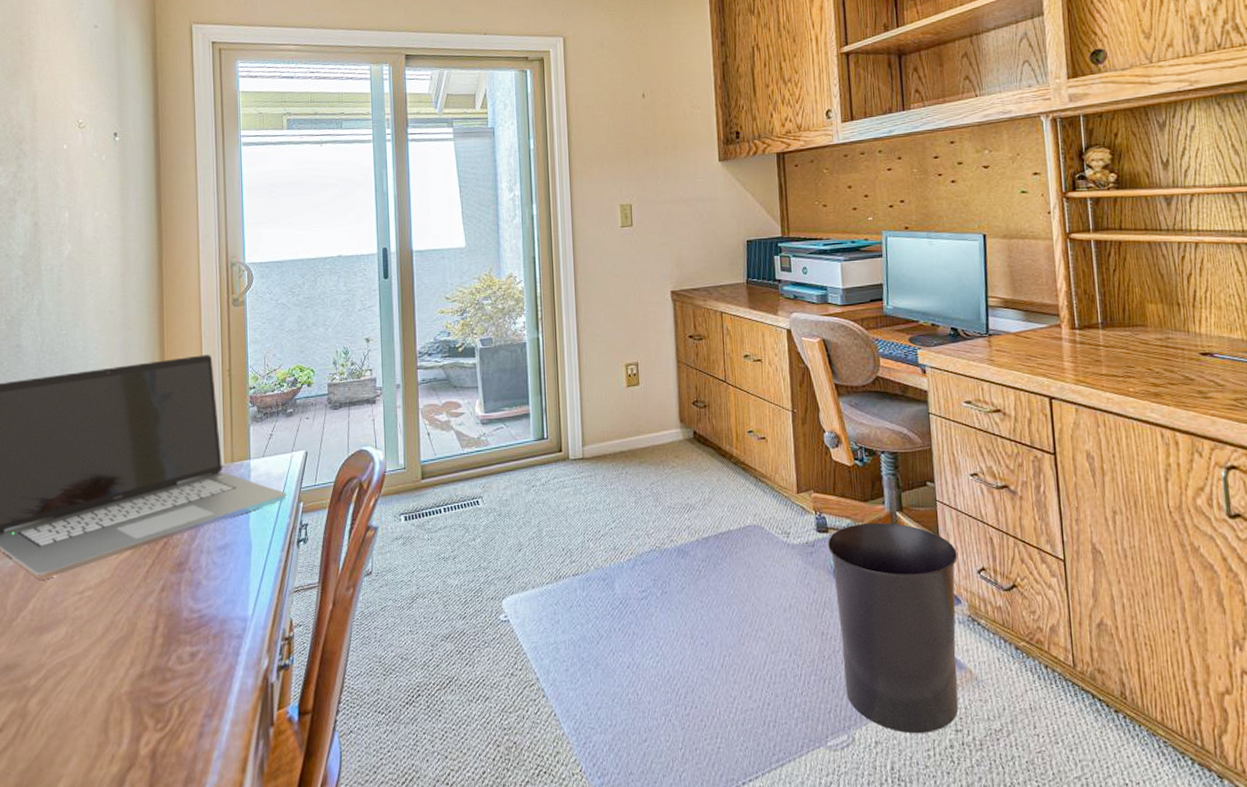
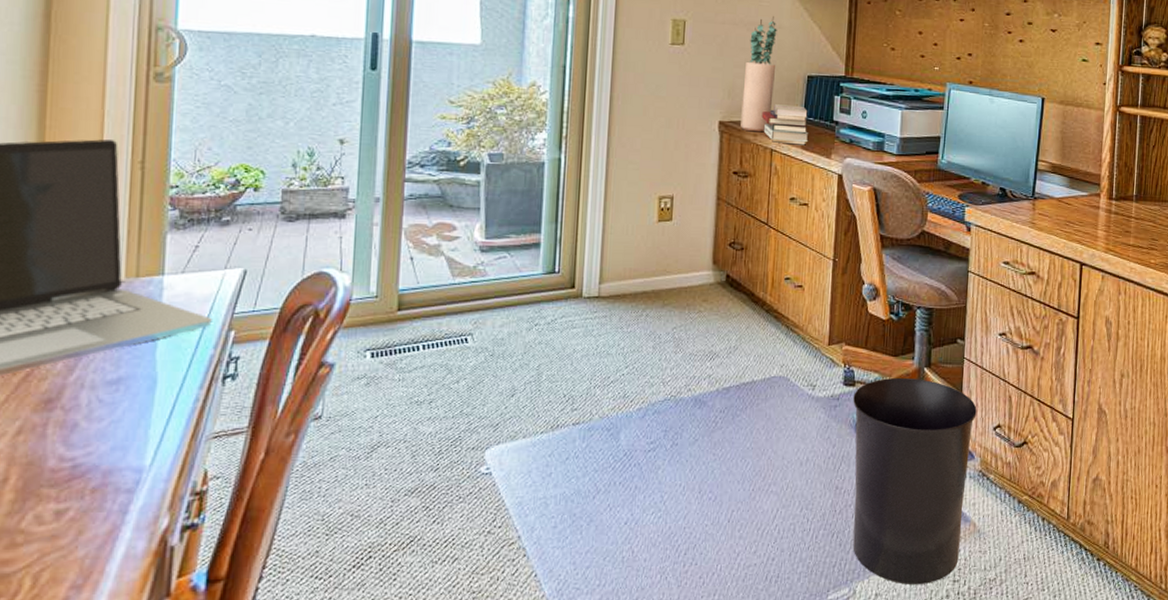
vase: none [688,190,718,298] -> present [740,16,777,133]
books: none [708,269,754,306] -> present [761,104,808,145]

